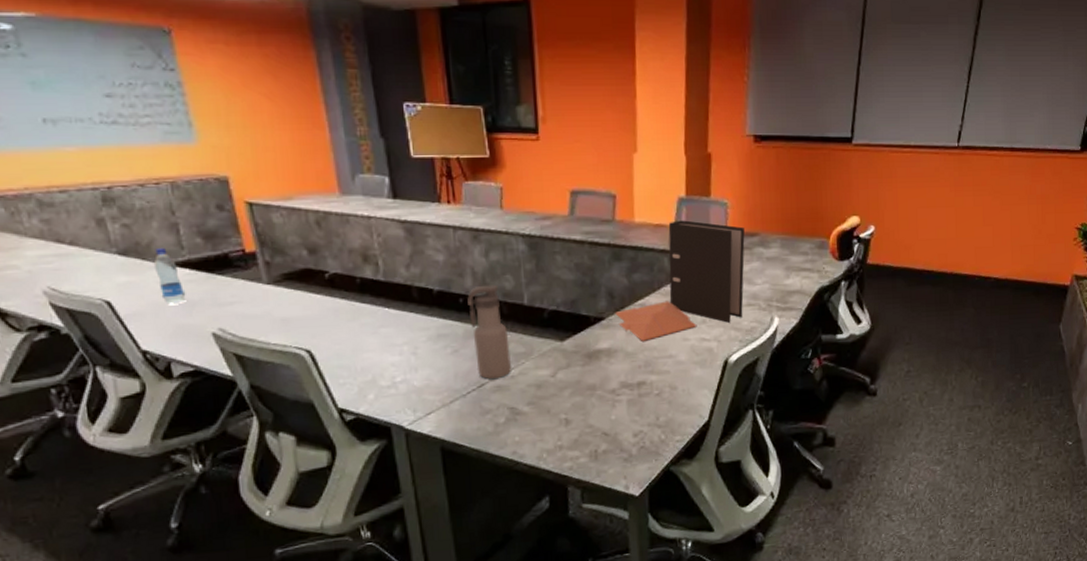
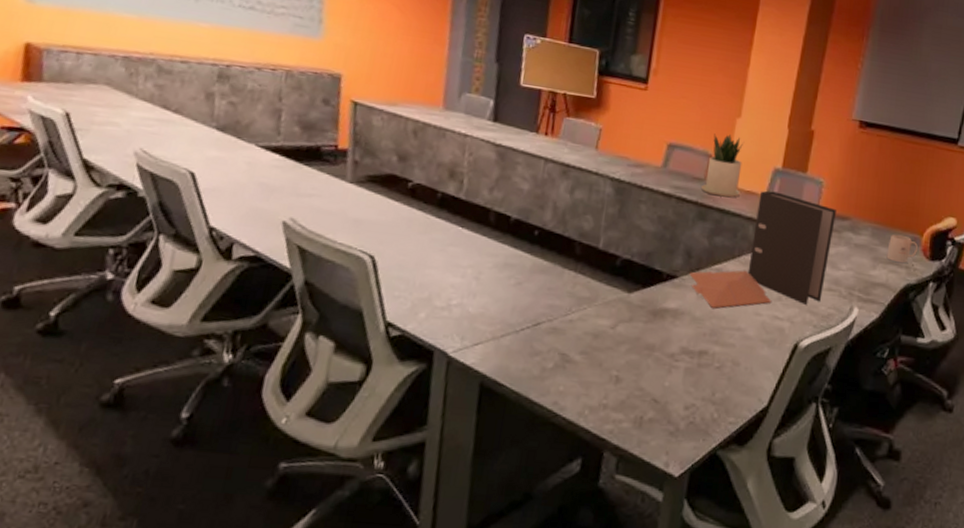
bottle: present [153,247,185,304] -> none [245,129,269,187]
water bottle: present [467,284,512,379] -> none [536,221,576,320]
planter: none [610,171,651,235] -> present [700,133,743,198]
mug: none [797,241,827,269] -> present [886,234,919,264]

